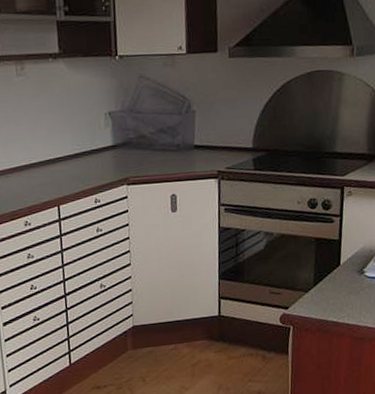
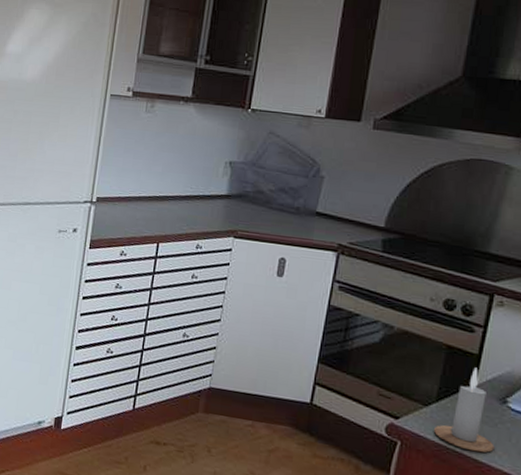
candle: none [315,251,360,318] -> present [433,367,495,453]

